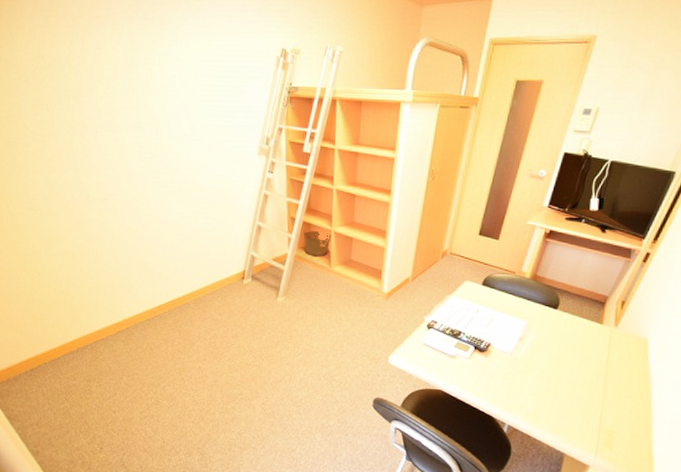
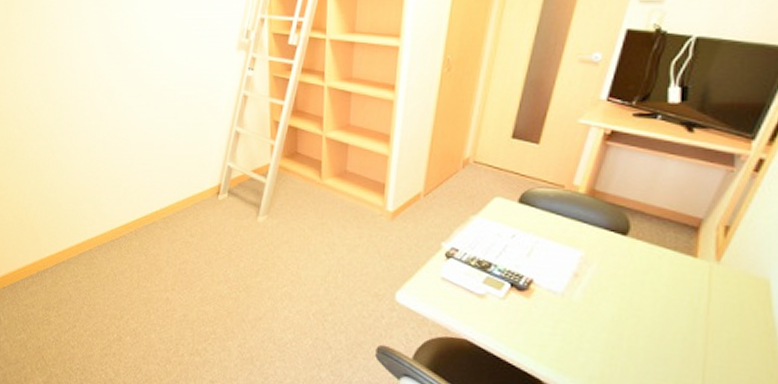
basket: present [303,231,332,257] -> none [288,136,323,168]

